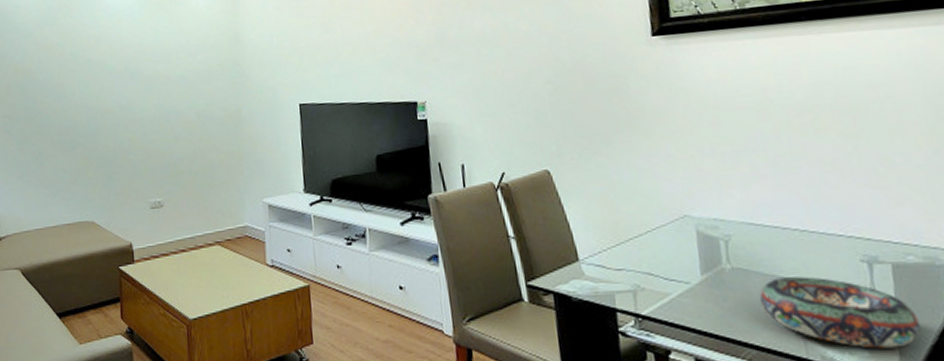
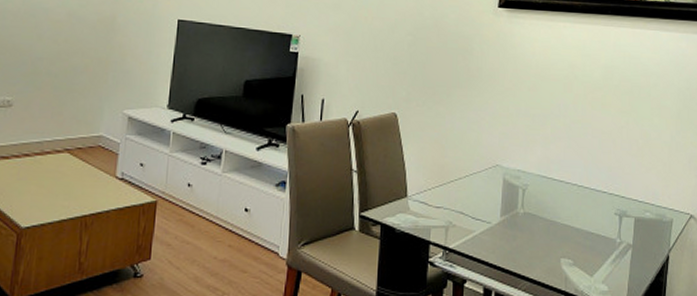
decorative bowl: present [760,276,921,349] -> none [541,223,645,285]

